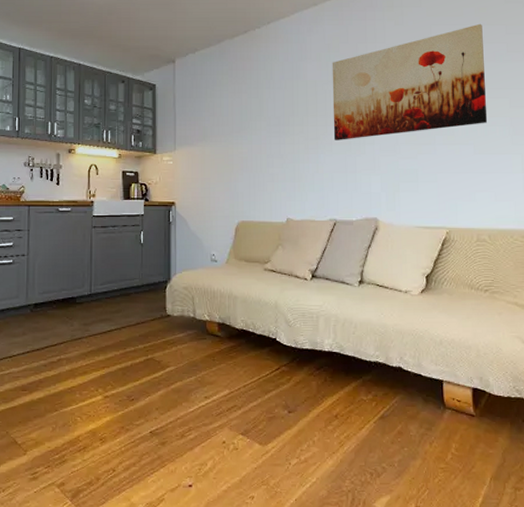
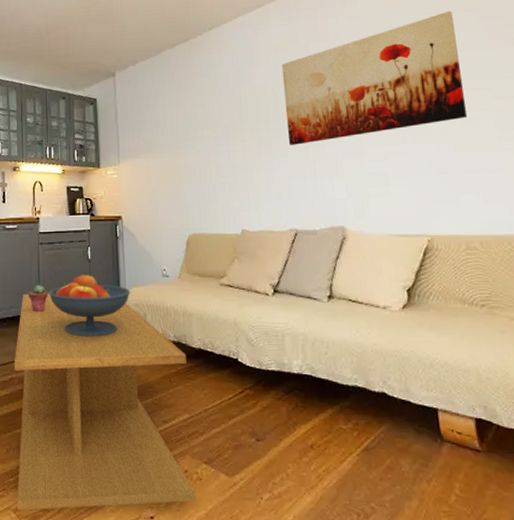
coffee table: none [61,276,231,485] -> present [14,293,195,511]
potted succulent: none [80,267,99,294] -> present [29,284,48,311]
fruit bowl: none [99,257,180,318] -> present [48,274,130,337]

